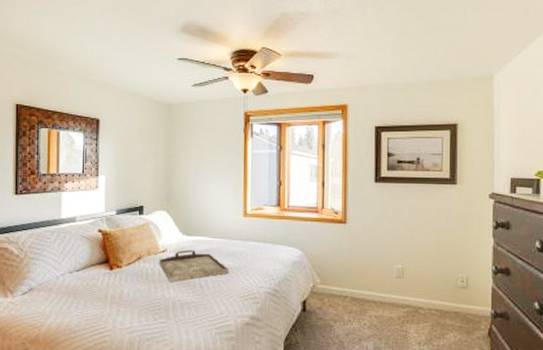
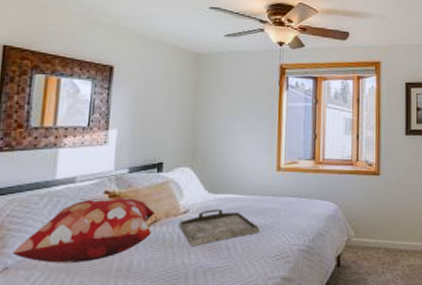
decorative pillow: none [35,235,139,289] -> present [13,197,156,263]

